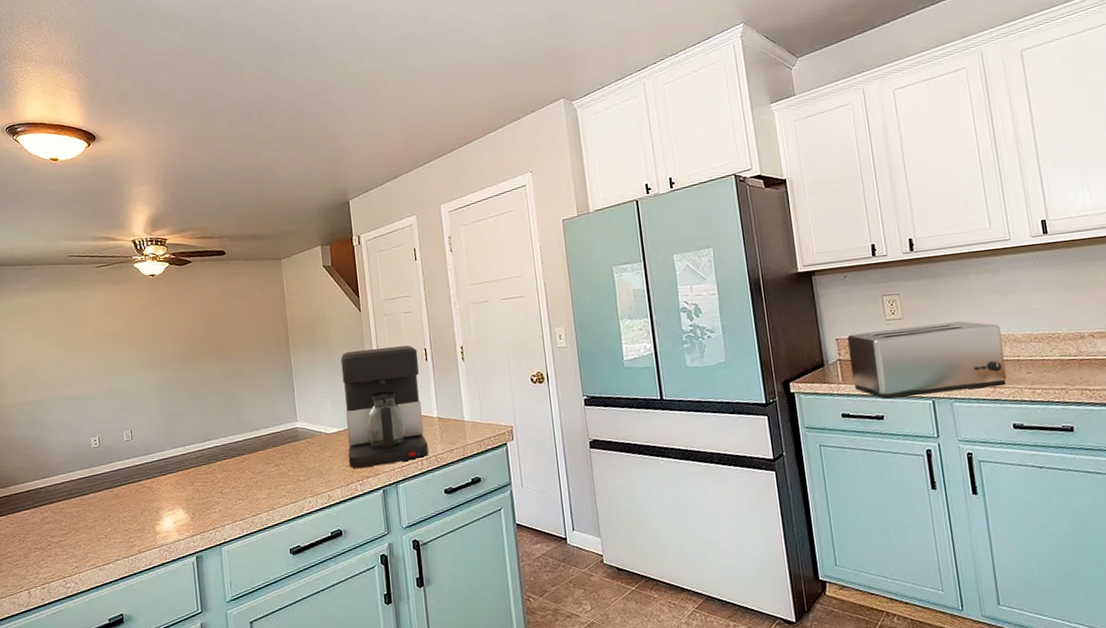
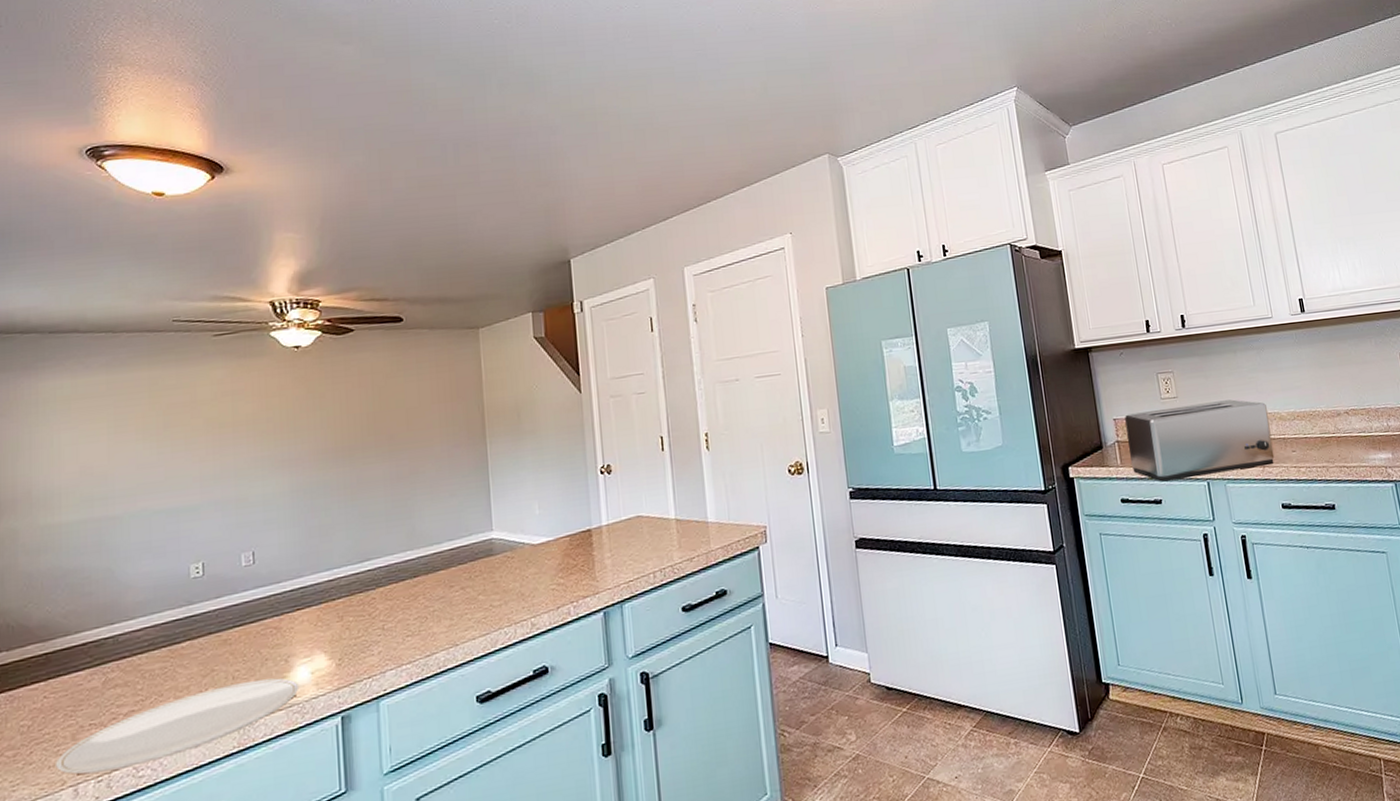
plate: none [16,524,167,583] -> present [56,678,300,776]
coffee maker: present [340,345,429,469] -> none [553,433,663,588]

